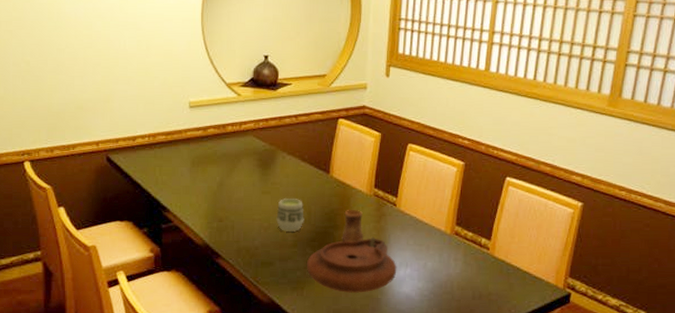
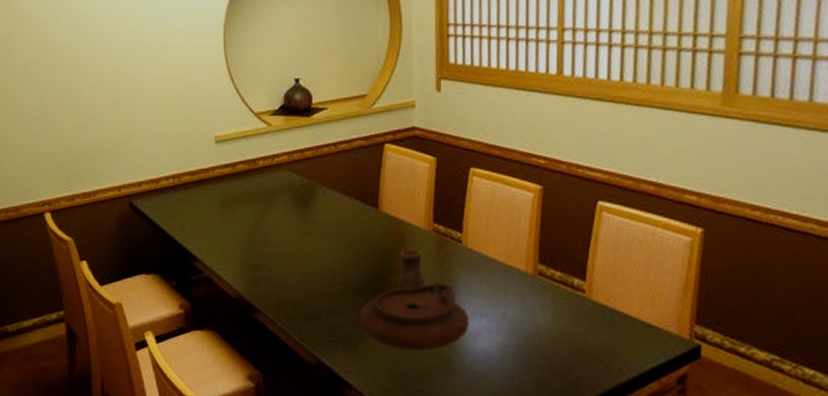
cup: present [276,197,304,232] -> none [319,239,353,279]

